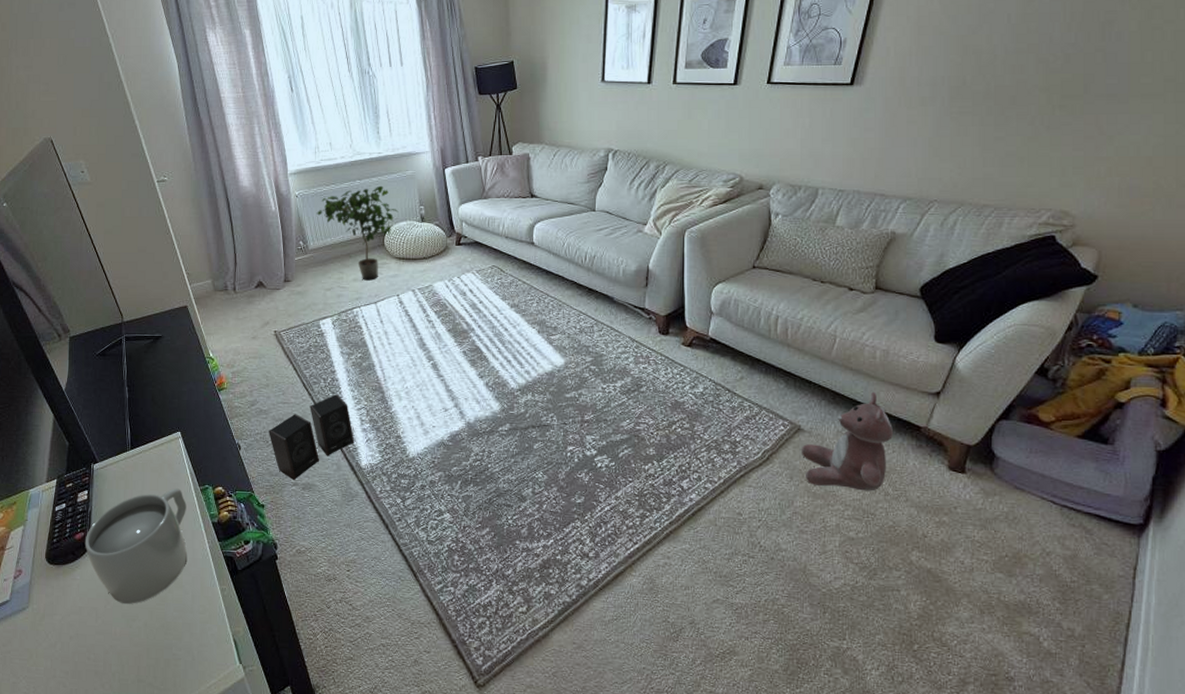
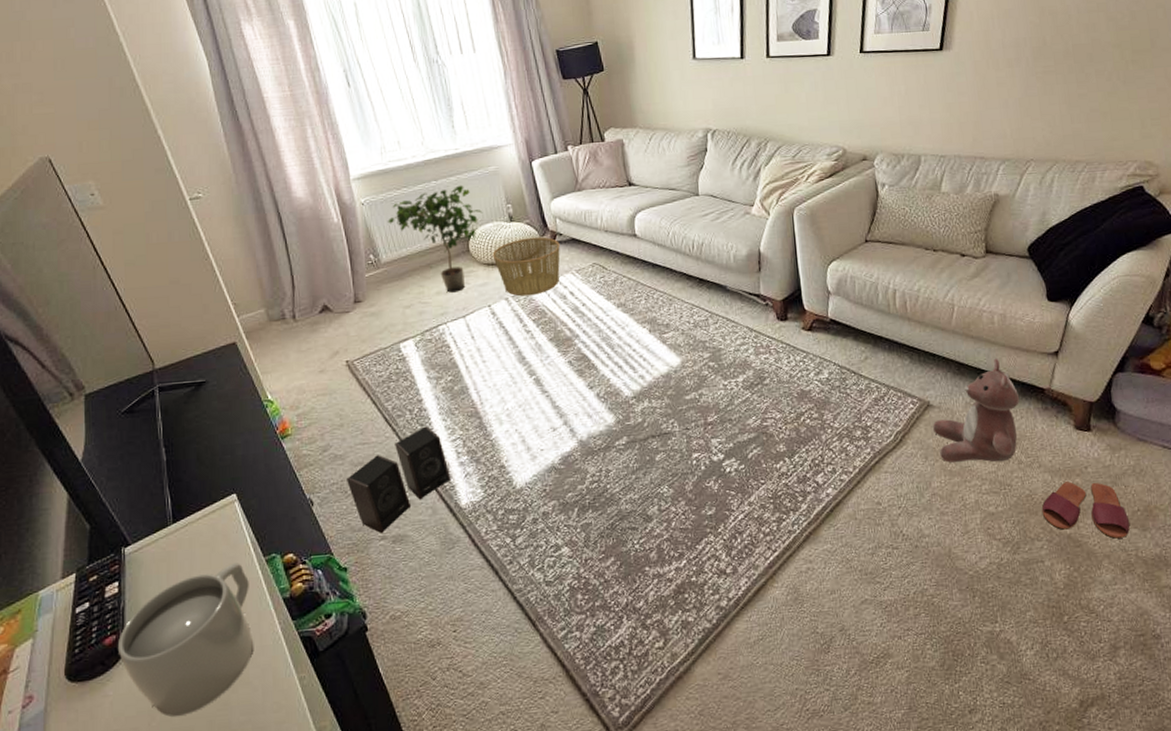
basket: none [404,237,464,290] -> present [492,237,561,297]
slippers: none [903,519,994,580] -> present [1041,481,1130,539]

